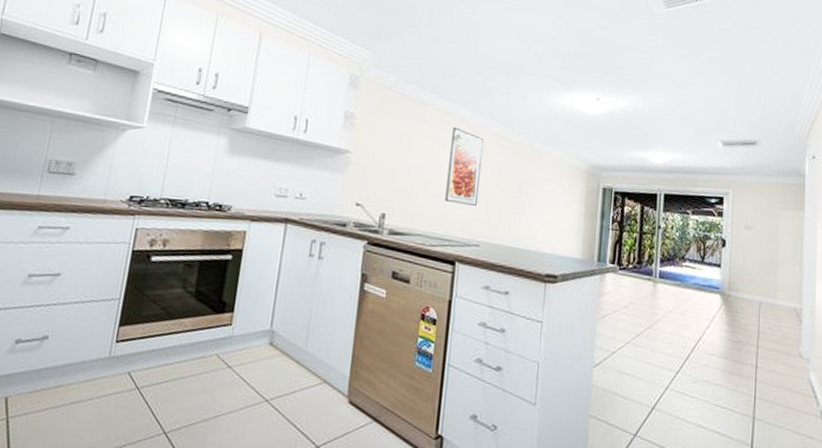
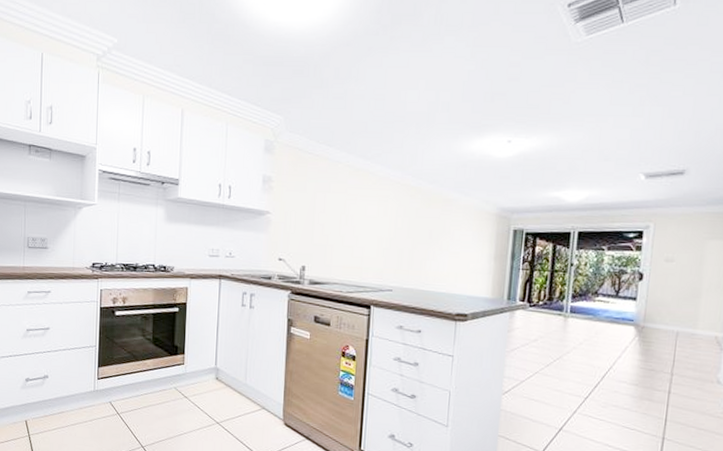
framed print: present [445,127,484,206] -> none [359,182,394,254]

